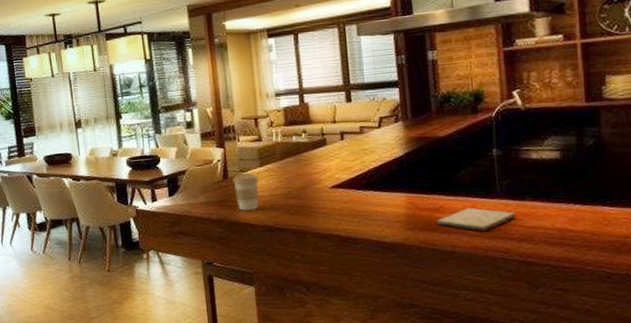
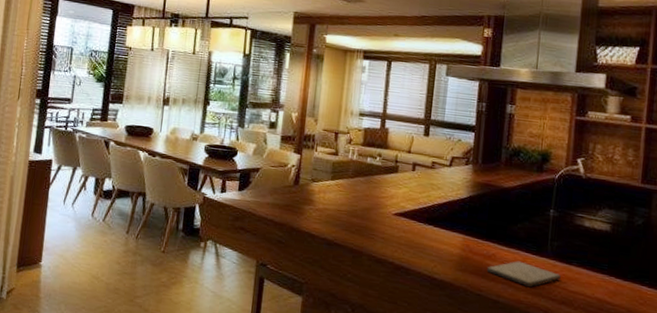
coffee cup: present [233,172,259,211] -> none [302,182,327,221]

